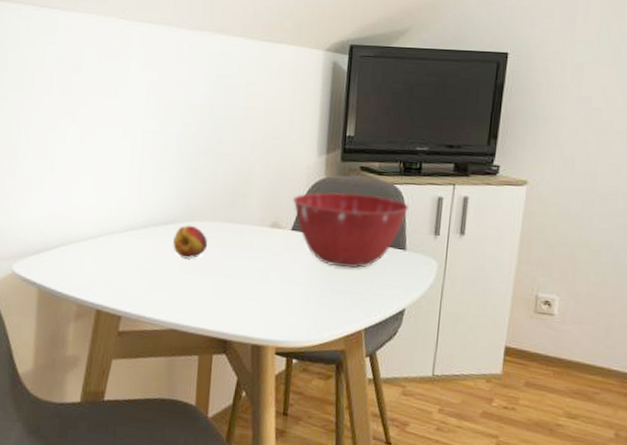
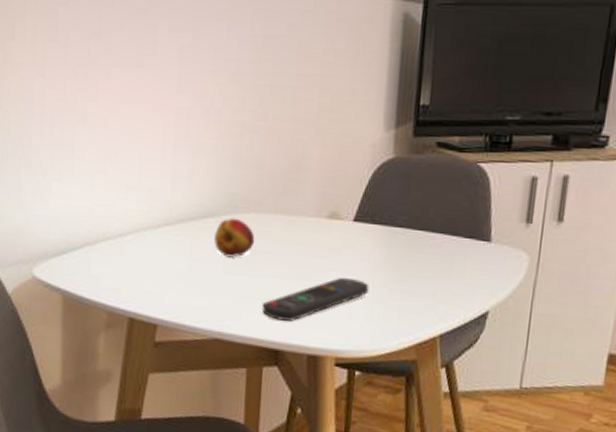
remote control: none [213,277,305,315] -> present [262,277,370,321]
mixing bowl: present [292,192,409,268] -> none [354,174,496,265]

